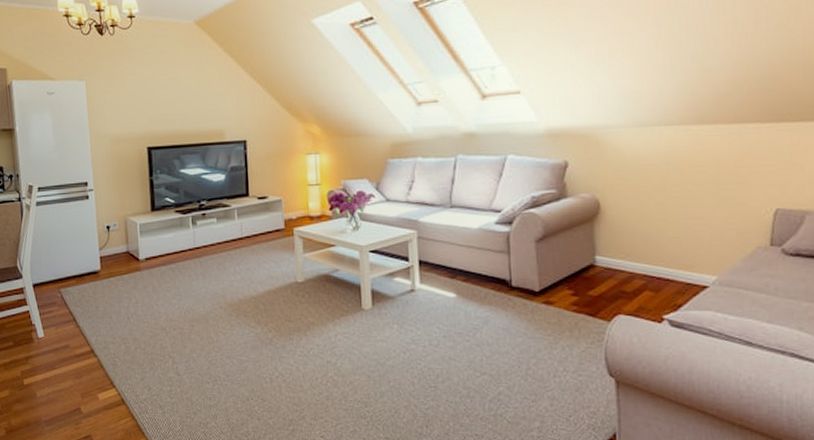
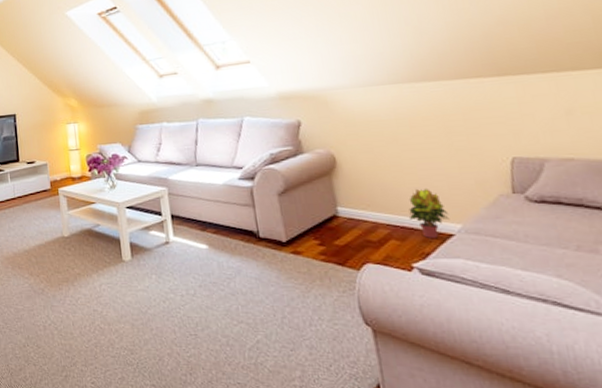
potted plant: none [666,238,706,290] -> present [408,188,450,238]

